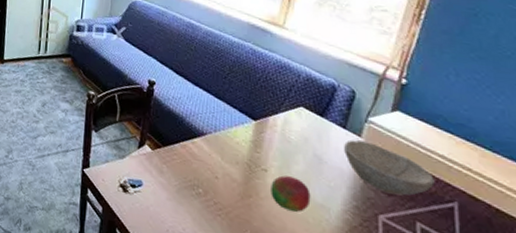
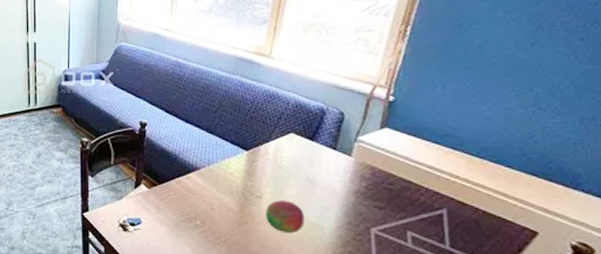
bowl: present [344,140,435,196] -> none [335,160,424,208]

